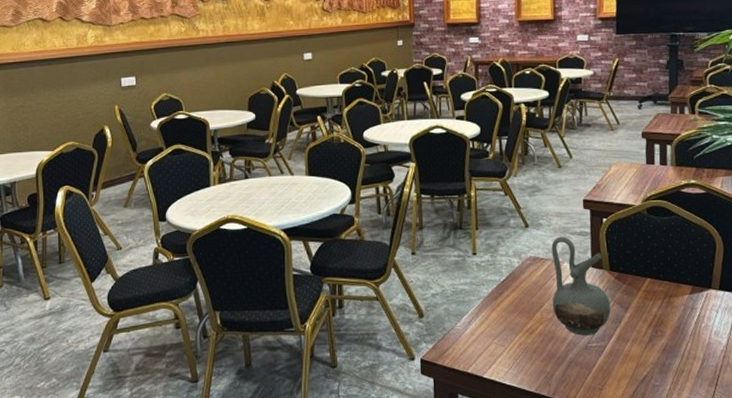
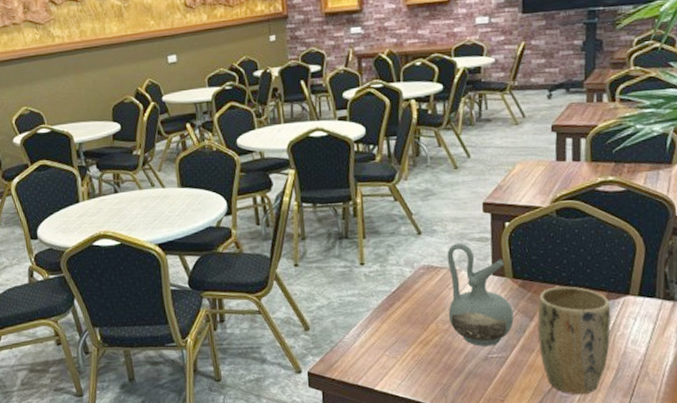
plant pot: none [632,279,696,383] -> present [537,286,611,394]

